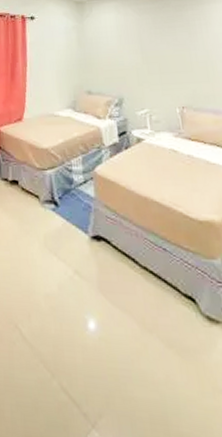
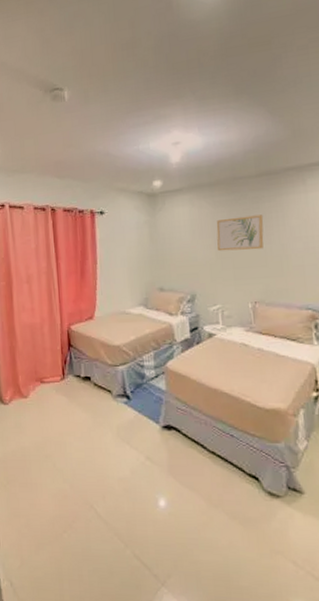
wall art: none [141,22,189,57] -> present [216,214,264,252]

